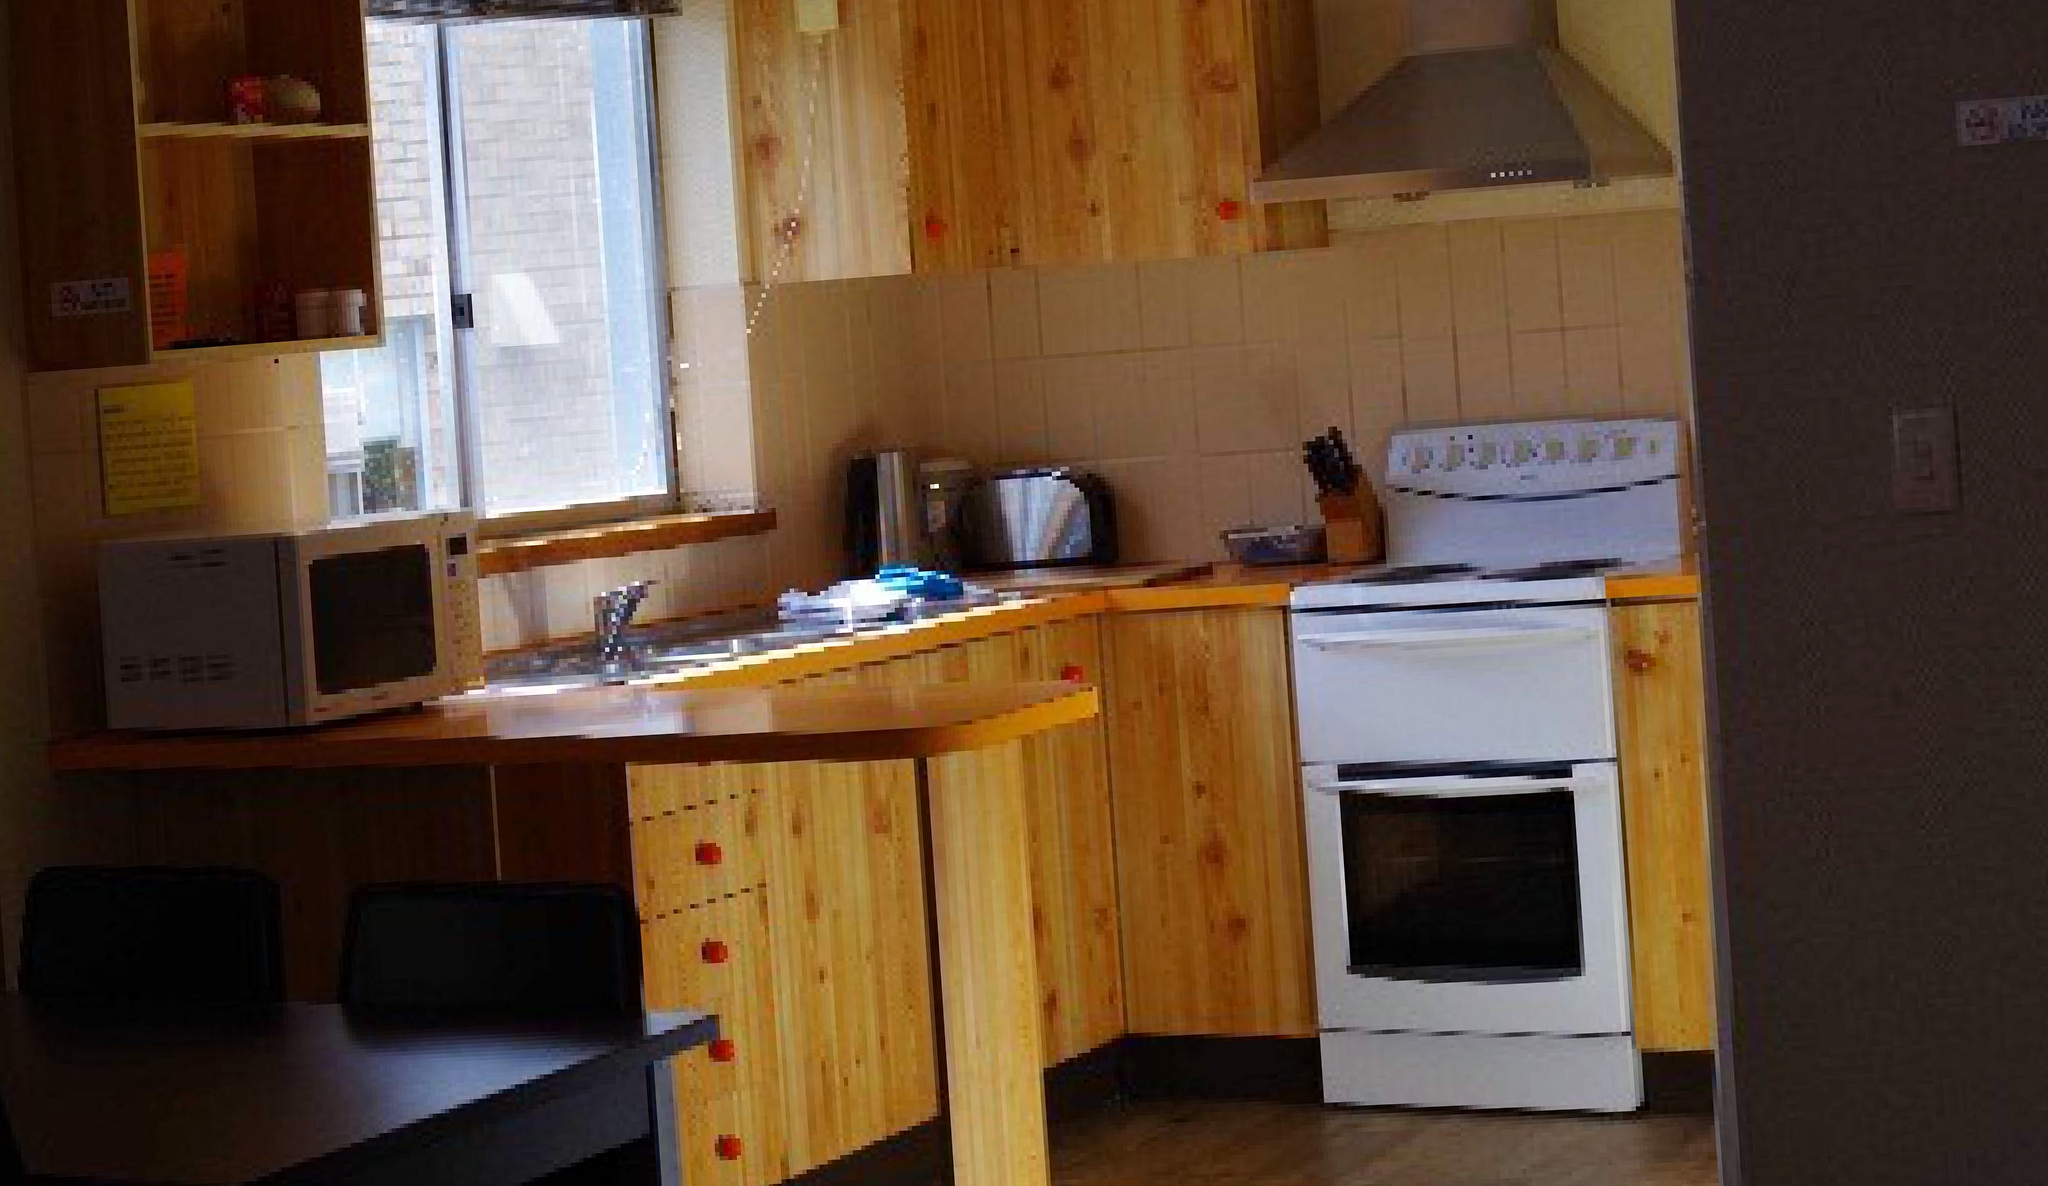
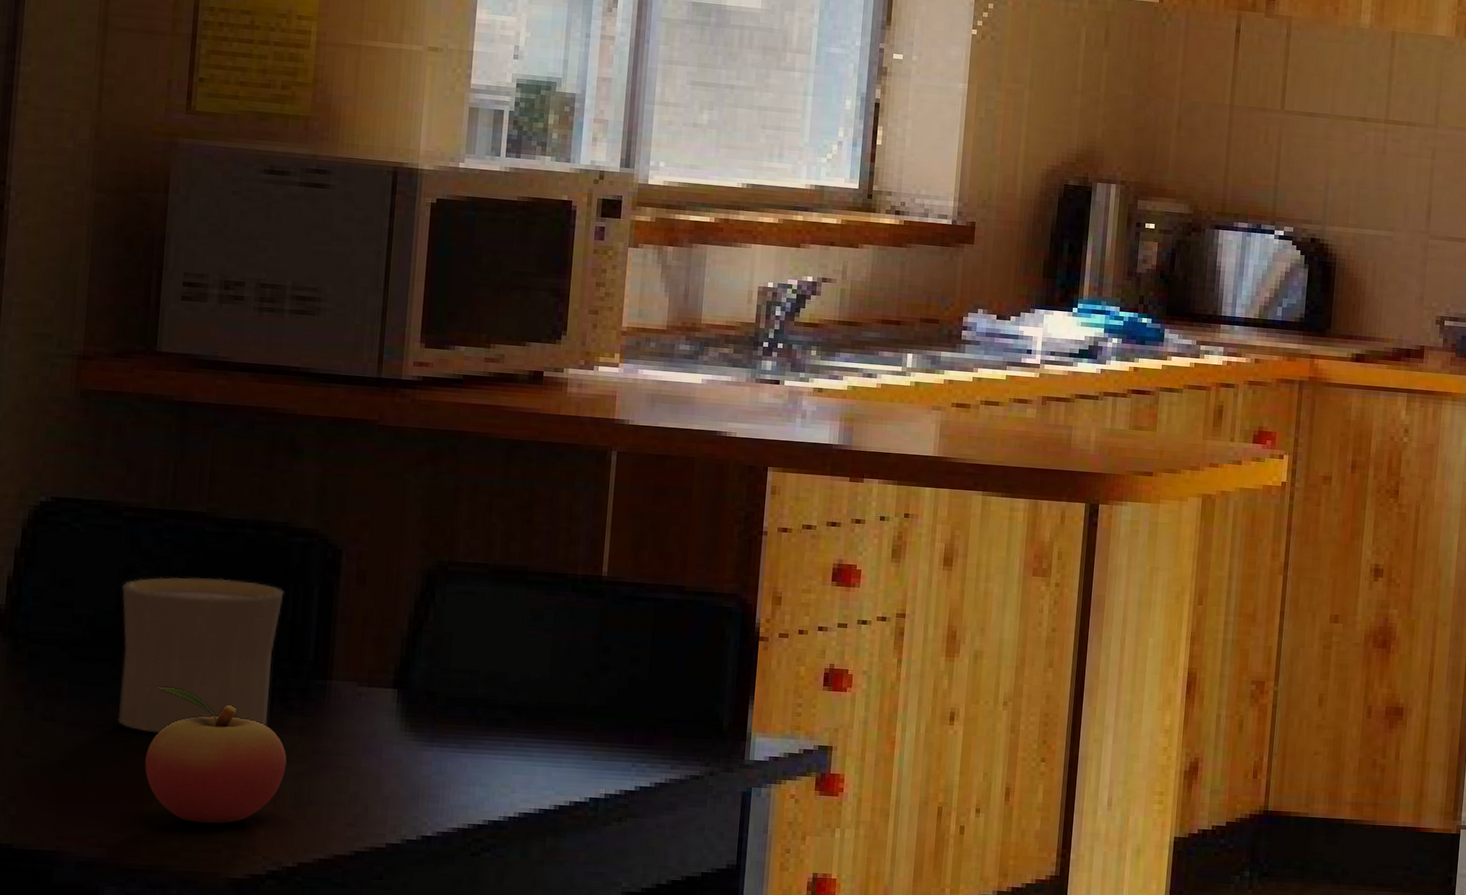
cup: none [109,921,240,1065] -> present [117,577,284,733]
fruit: none [147,1023,261,1141] -> present [145,687,287,824]

